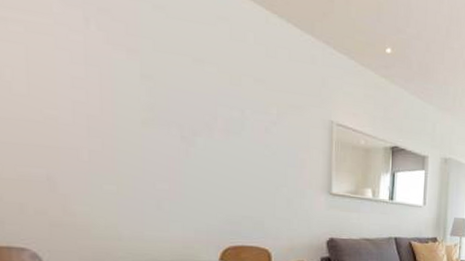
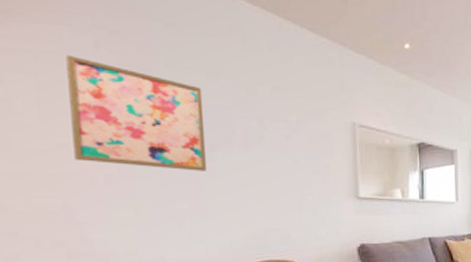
wall art: none [56,28,188,155] -> present [66,54,207,171]

